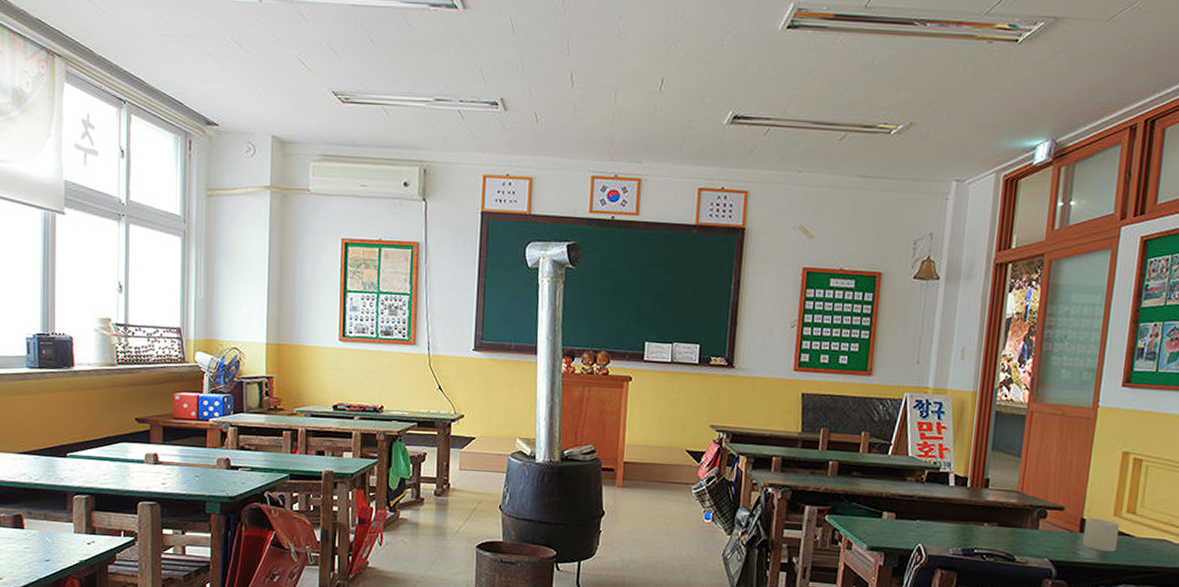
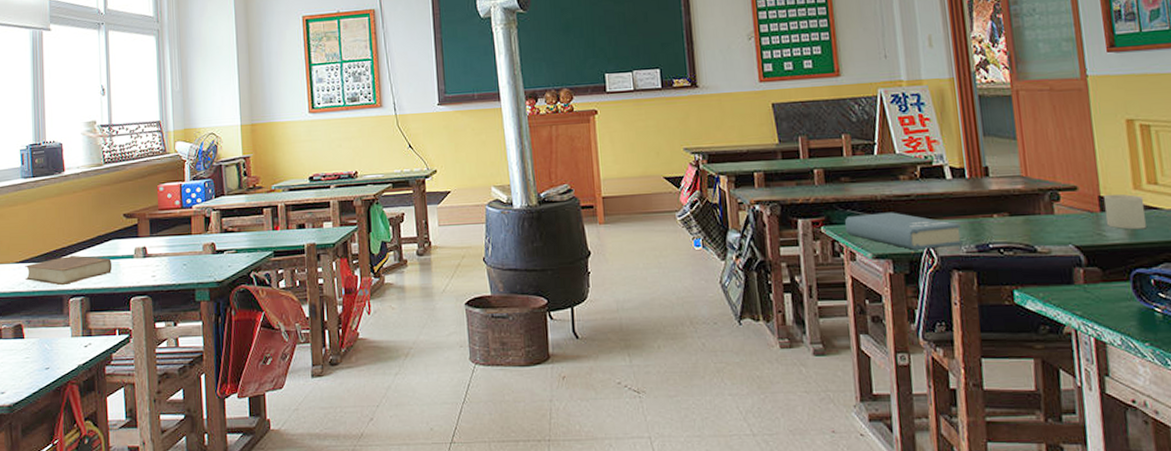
book: none [27,452,121,481] -> present [25,255,113,285]
book: none [848,508,953,547] -> present [845,212,963,250]

